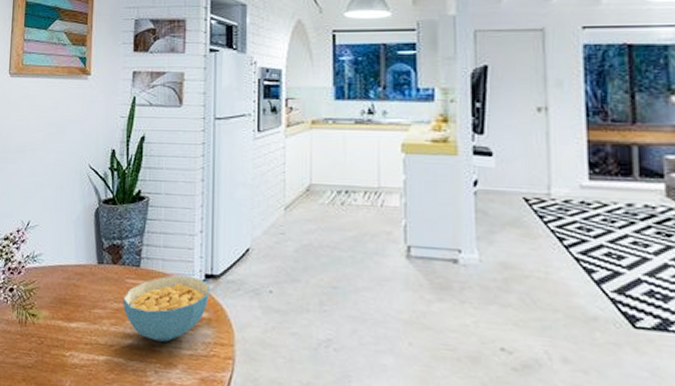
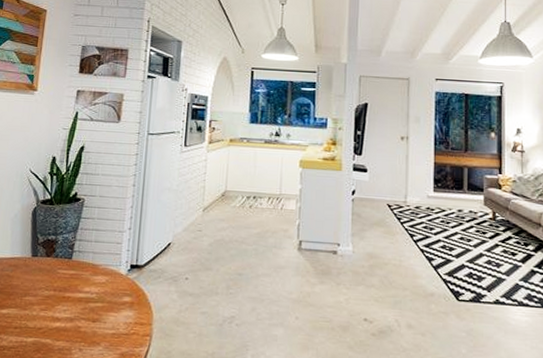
cereal bowl: present [123,275,210,342] -> none [53,266,135,324]

